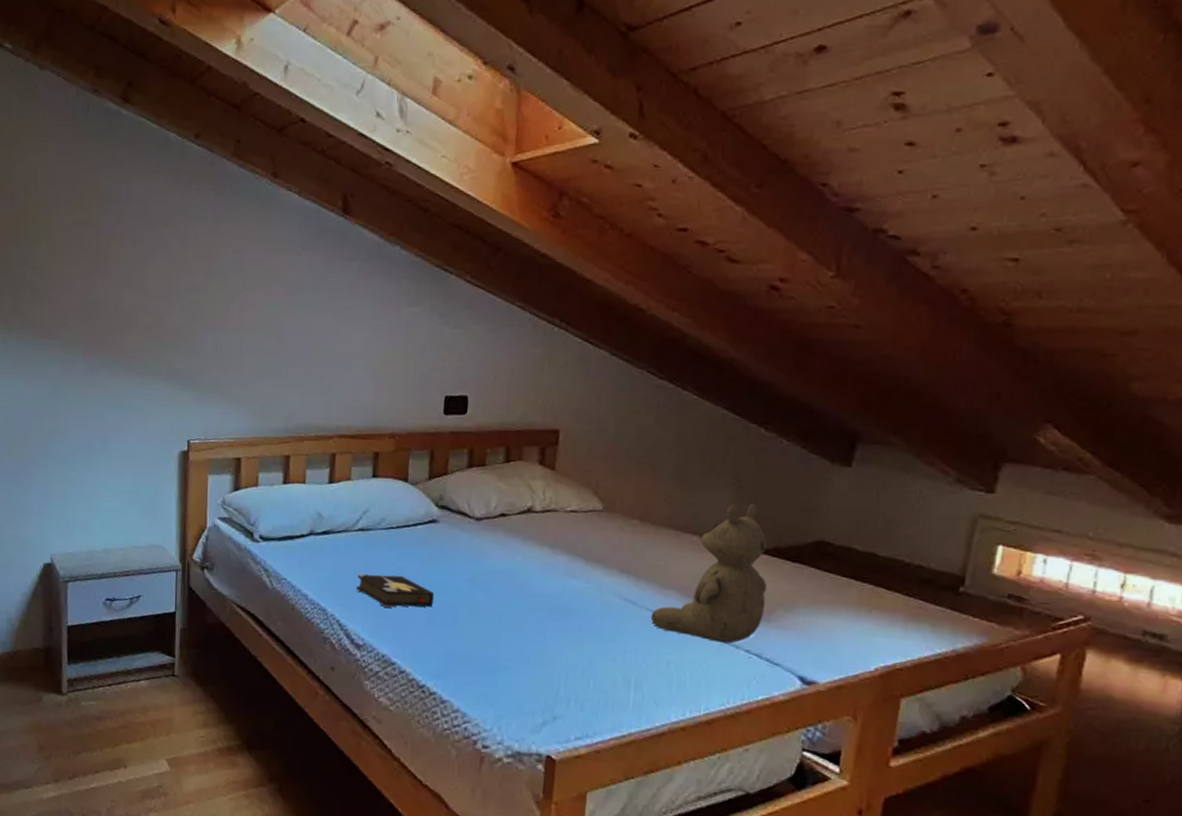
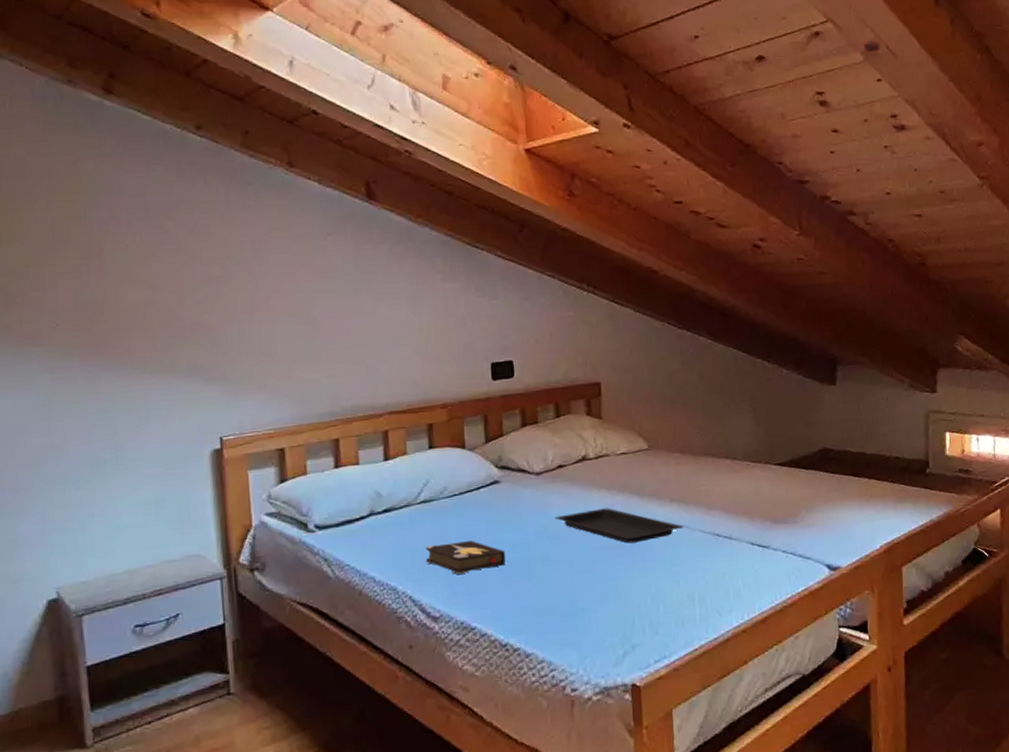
serving tray: none [489,566,631,610] -> present [554,508,684,544]
teddy bear: present [650,503,768,644] -> none [702,425,792,549]

